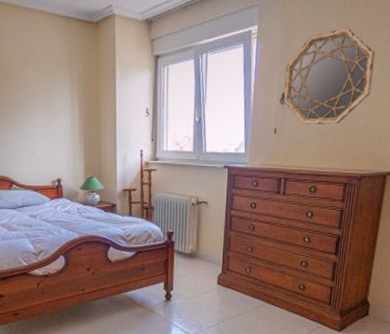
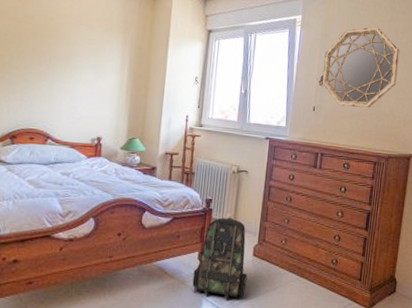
backpack: none [160,248,214,325] -> present [192,217,248,299]

